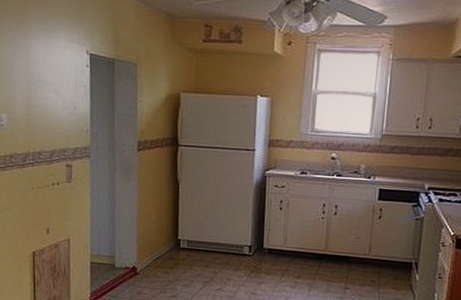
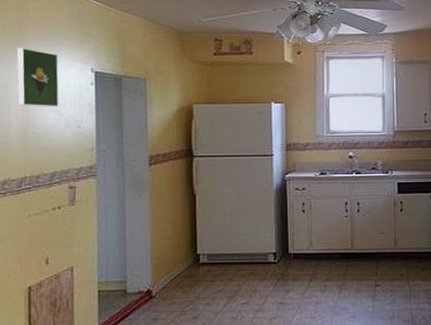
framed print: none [20,26,58,88] -> present [16,48,59,107]

